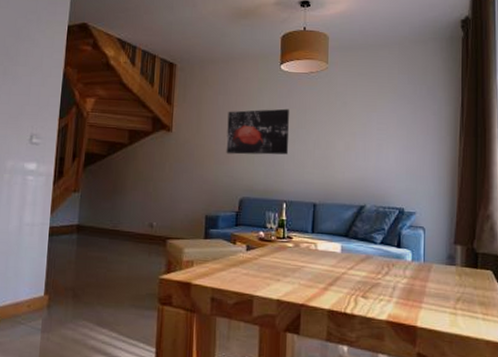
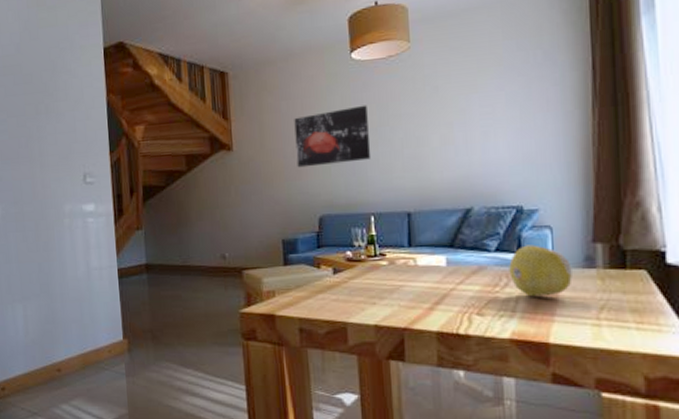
fruit: none [390,241,438,286] -> present [509,244,572,297]

